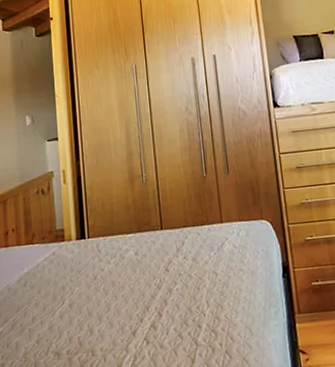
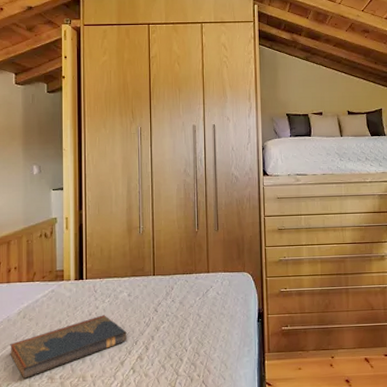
hardcover book: none [12,278,138,357] -> present [10,315,127,380]

